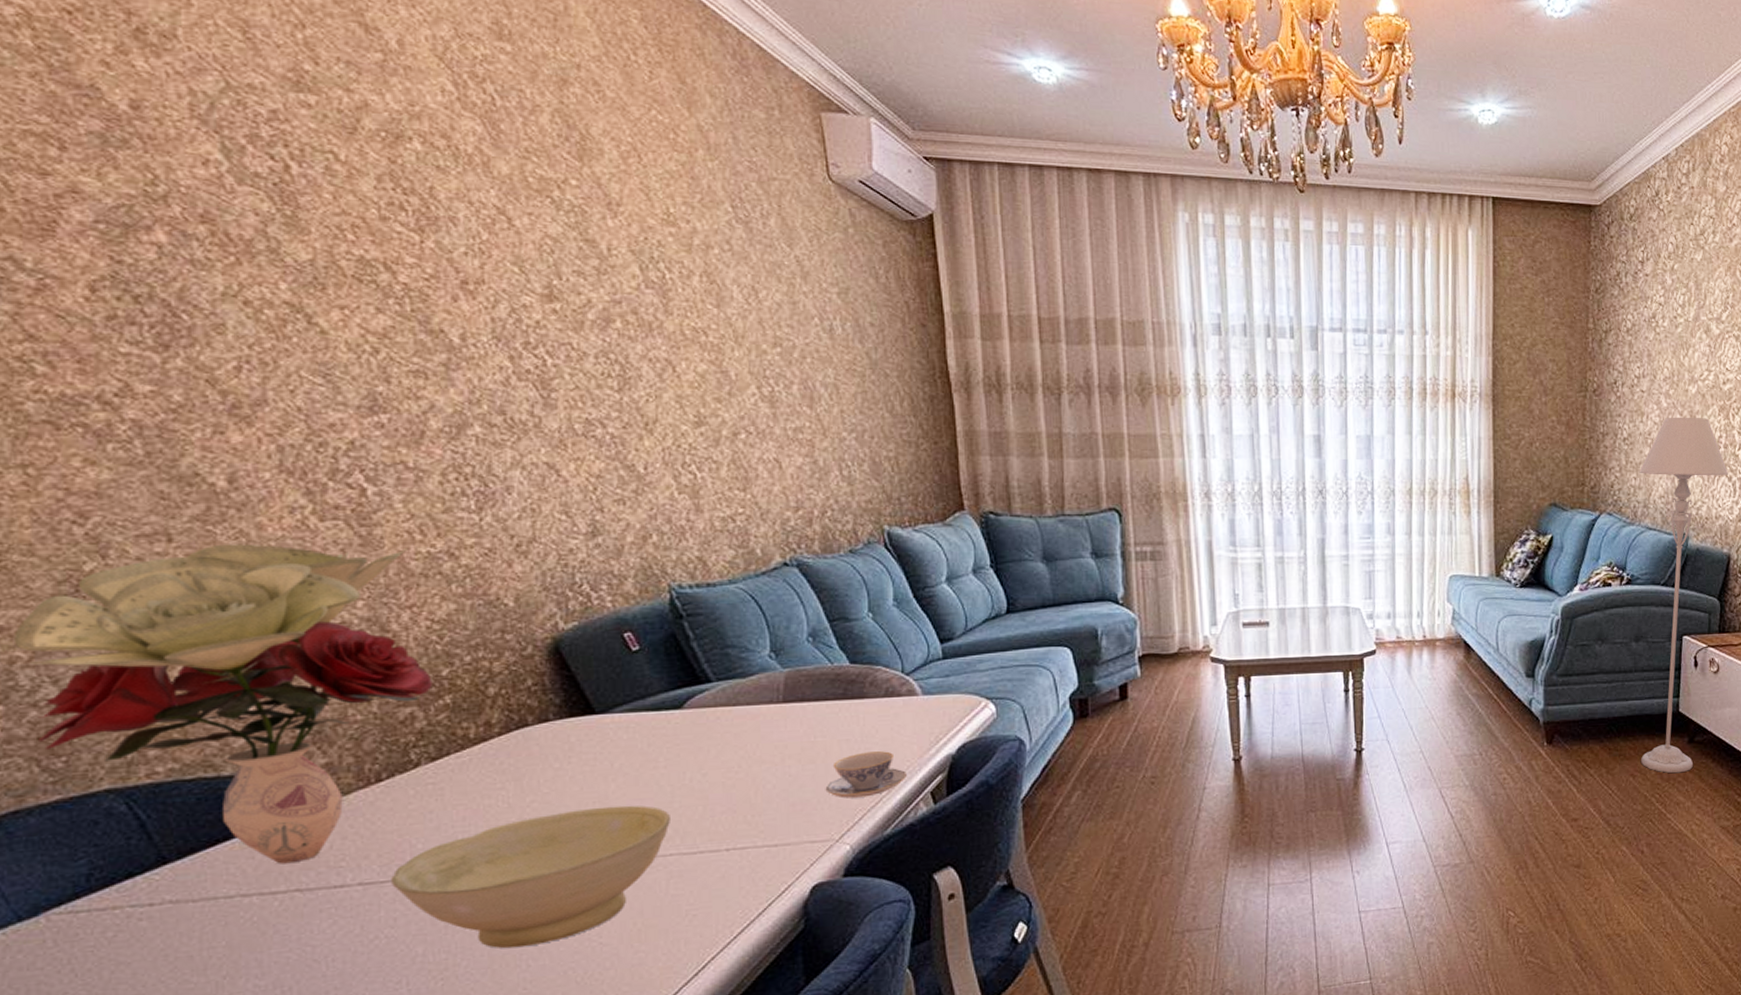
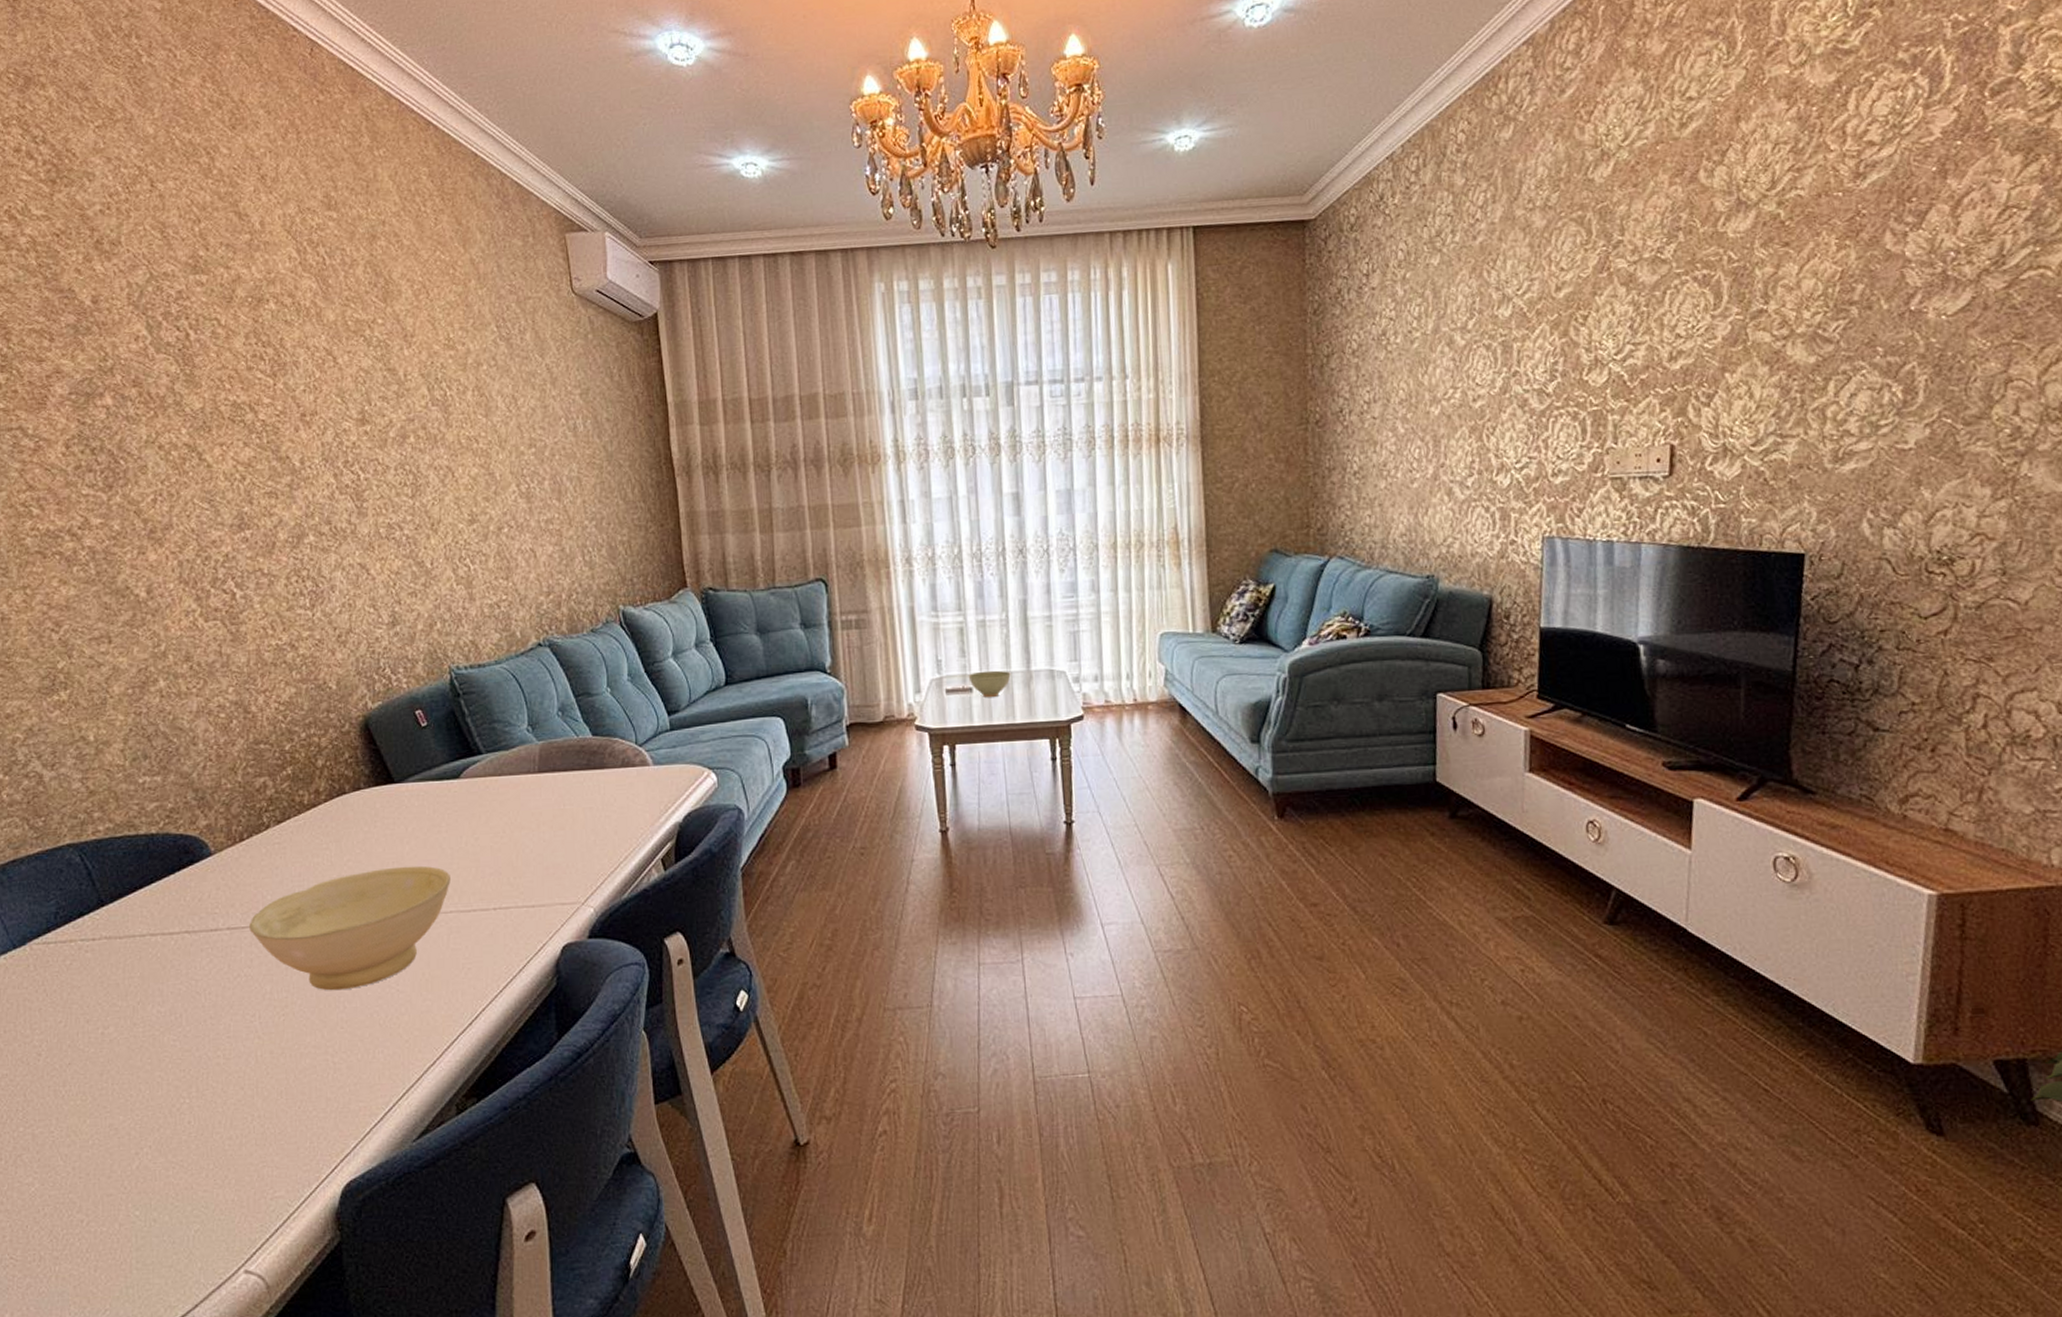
flower bouquet: present [13,544,433,864] -> none [15,642,279,910]
teacup: present [825,751,907,799] -> none [573,819,641,863]
bowl: none [1265,605,1307,631] -> present [968,670,1011,697]
floor lamp: present [1639,417,1729,774] -> none [1374,442,1486,854]

